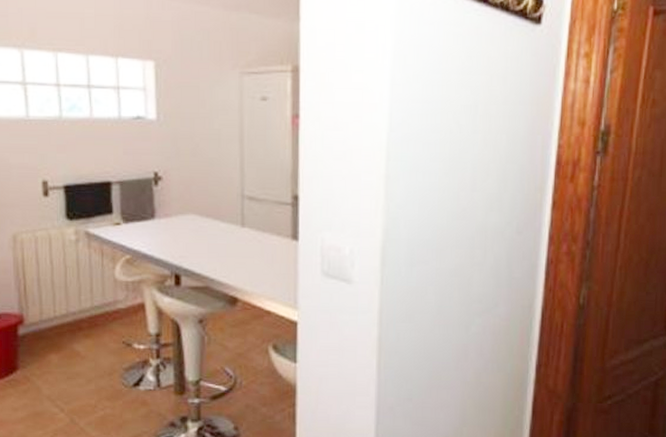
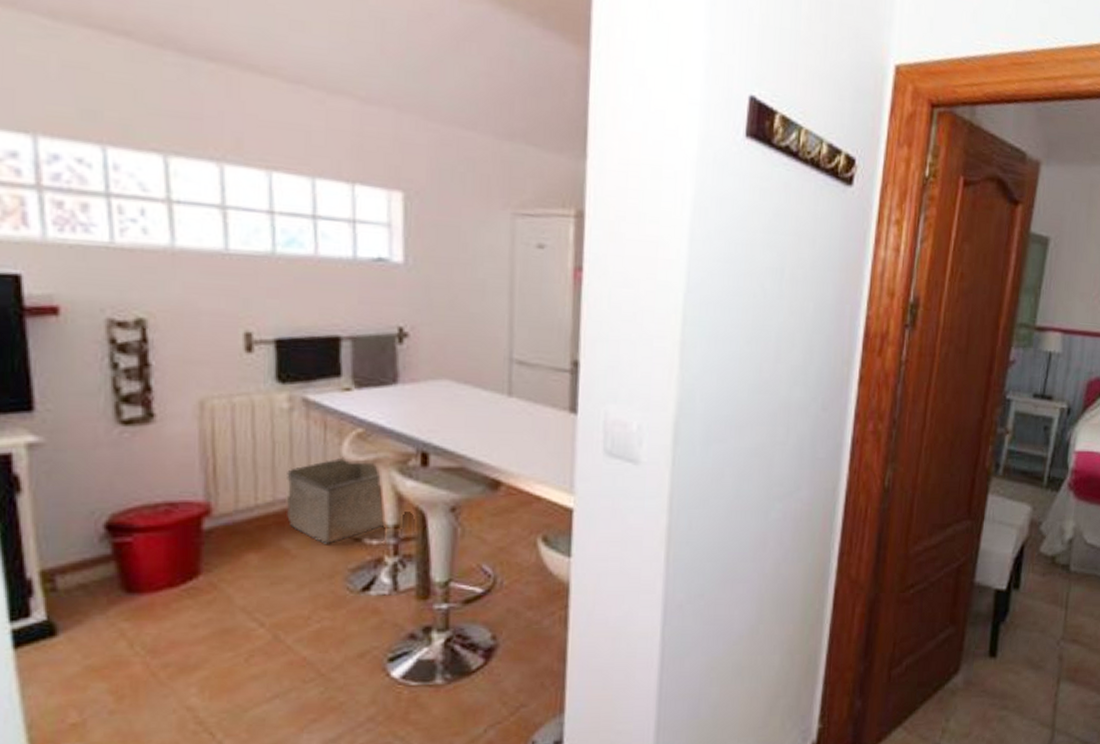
storage bin: none [76,278,149,348] -> present [287,457,386,544]

